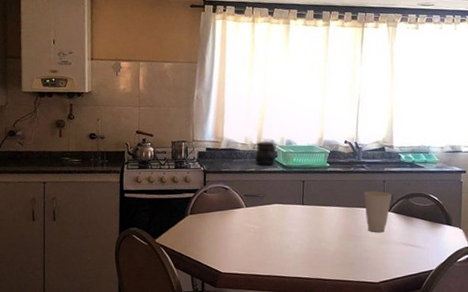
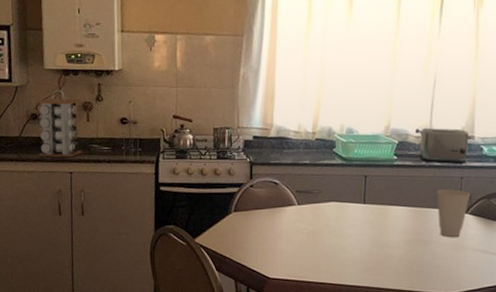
spice rack: none [13,109,55,170] -> present [36,89,82,159]
jar: present [253,140,277,165] -> none [307,128,336,157]
toaster: none [348,139,391,170] -> present [419,128,471,165]

